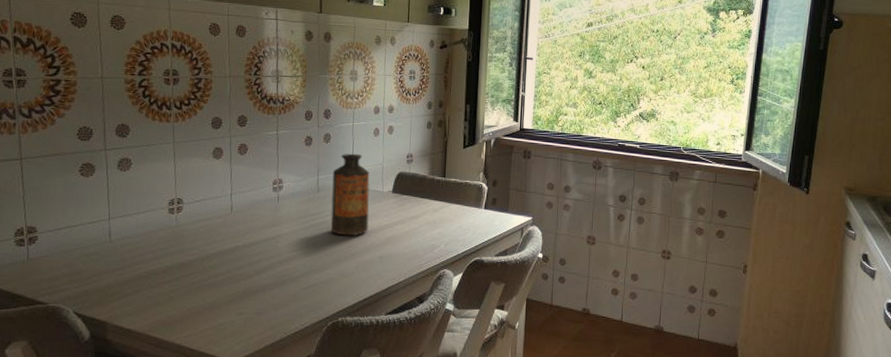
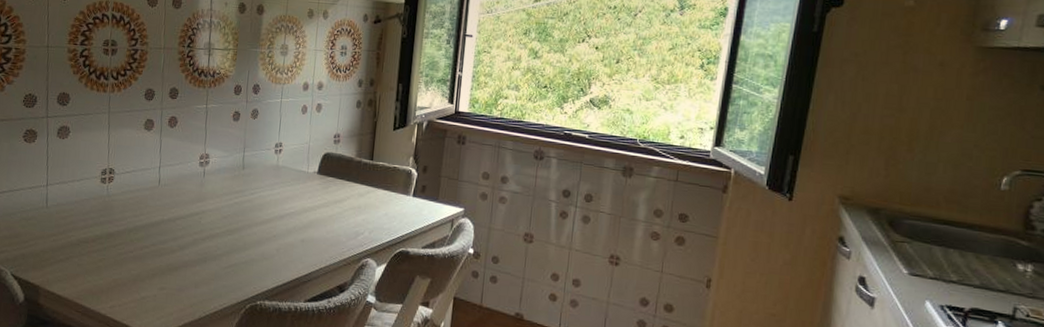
bottle: present [330,153,370,236] -> none [254,130,296,217]

